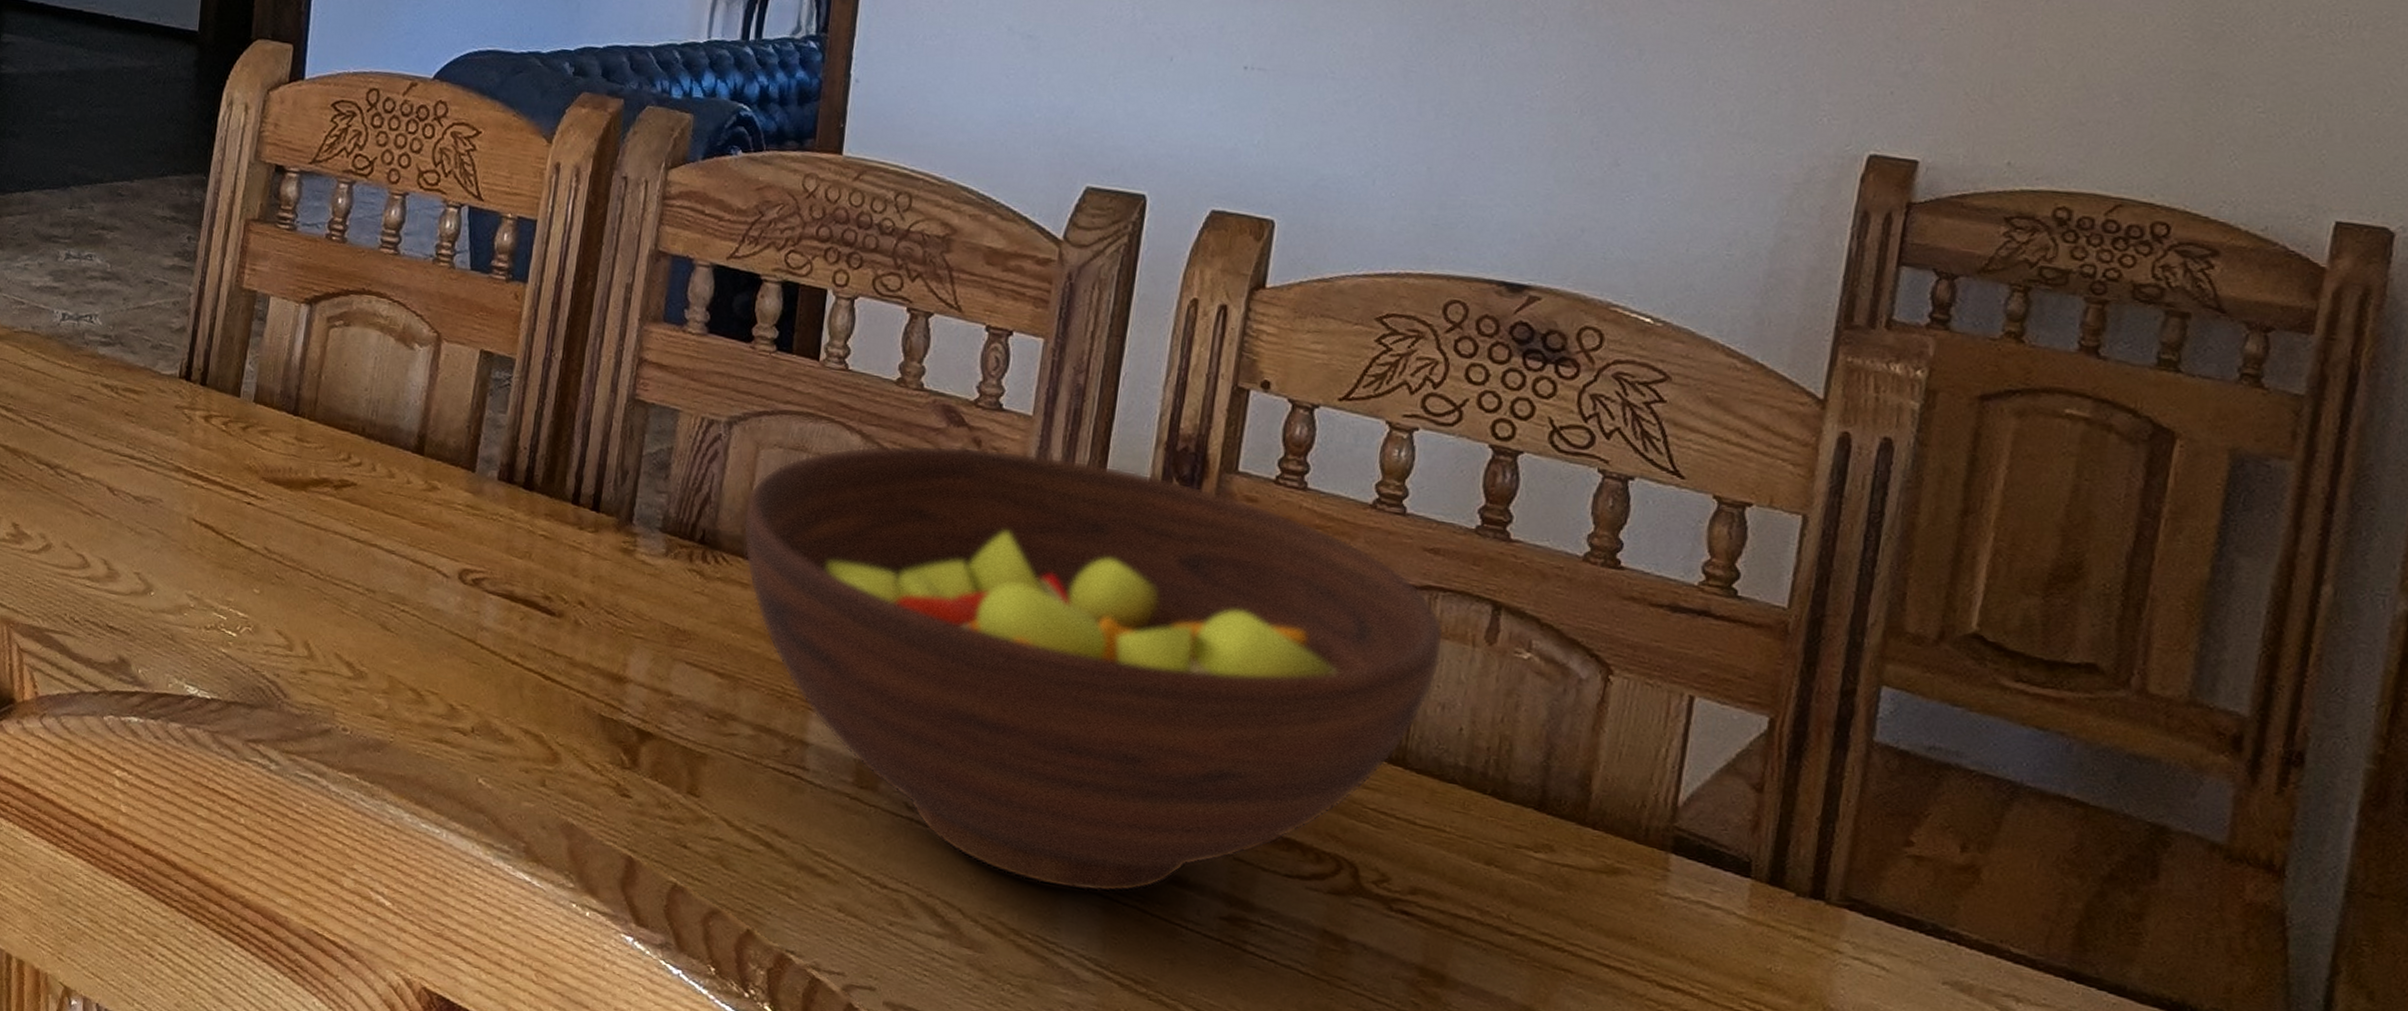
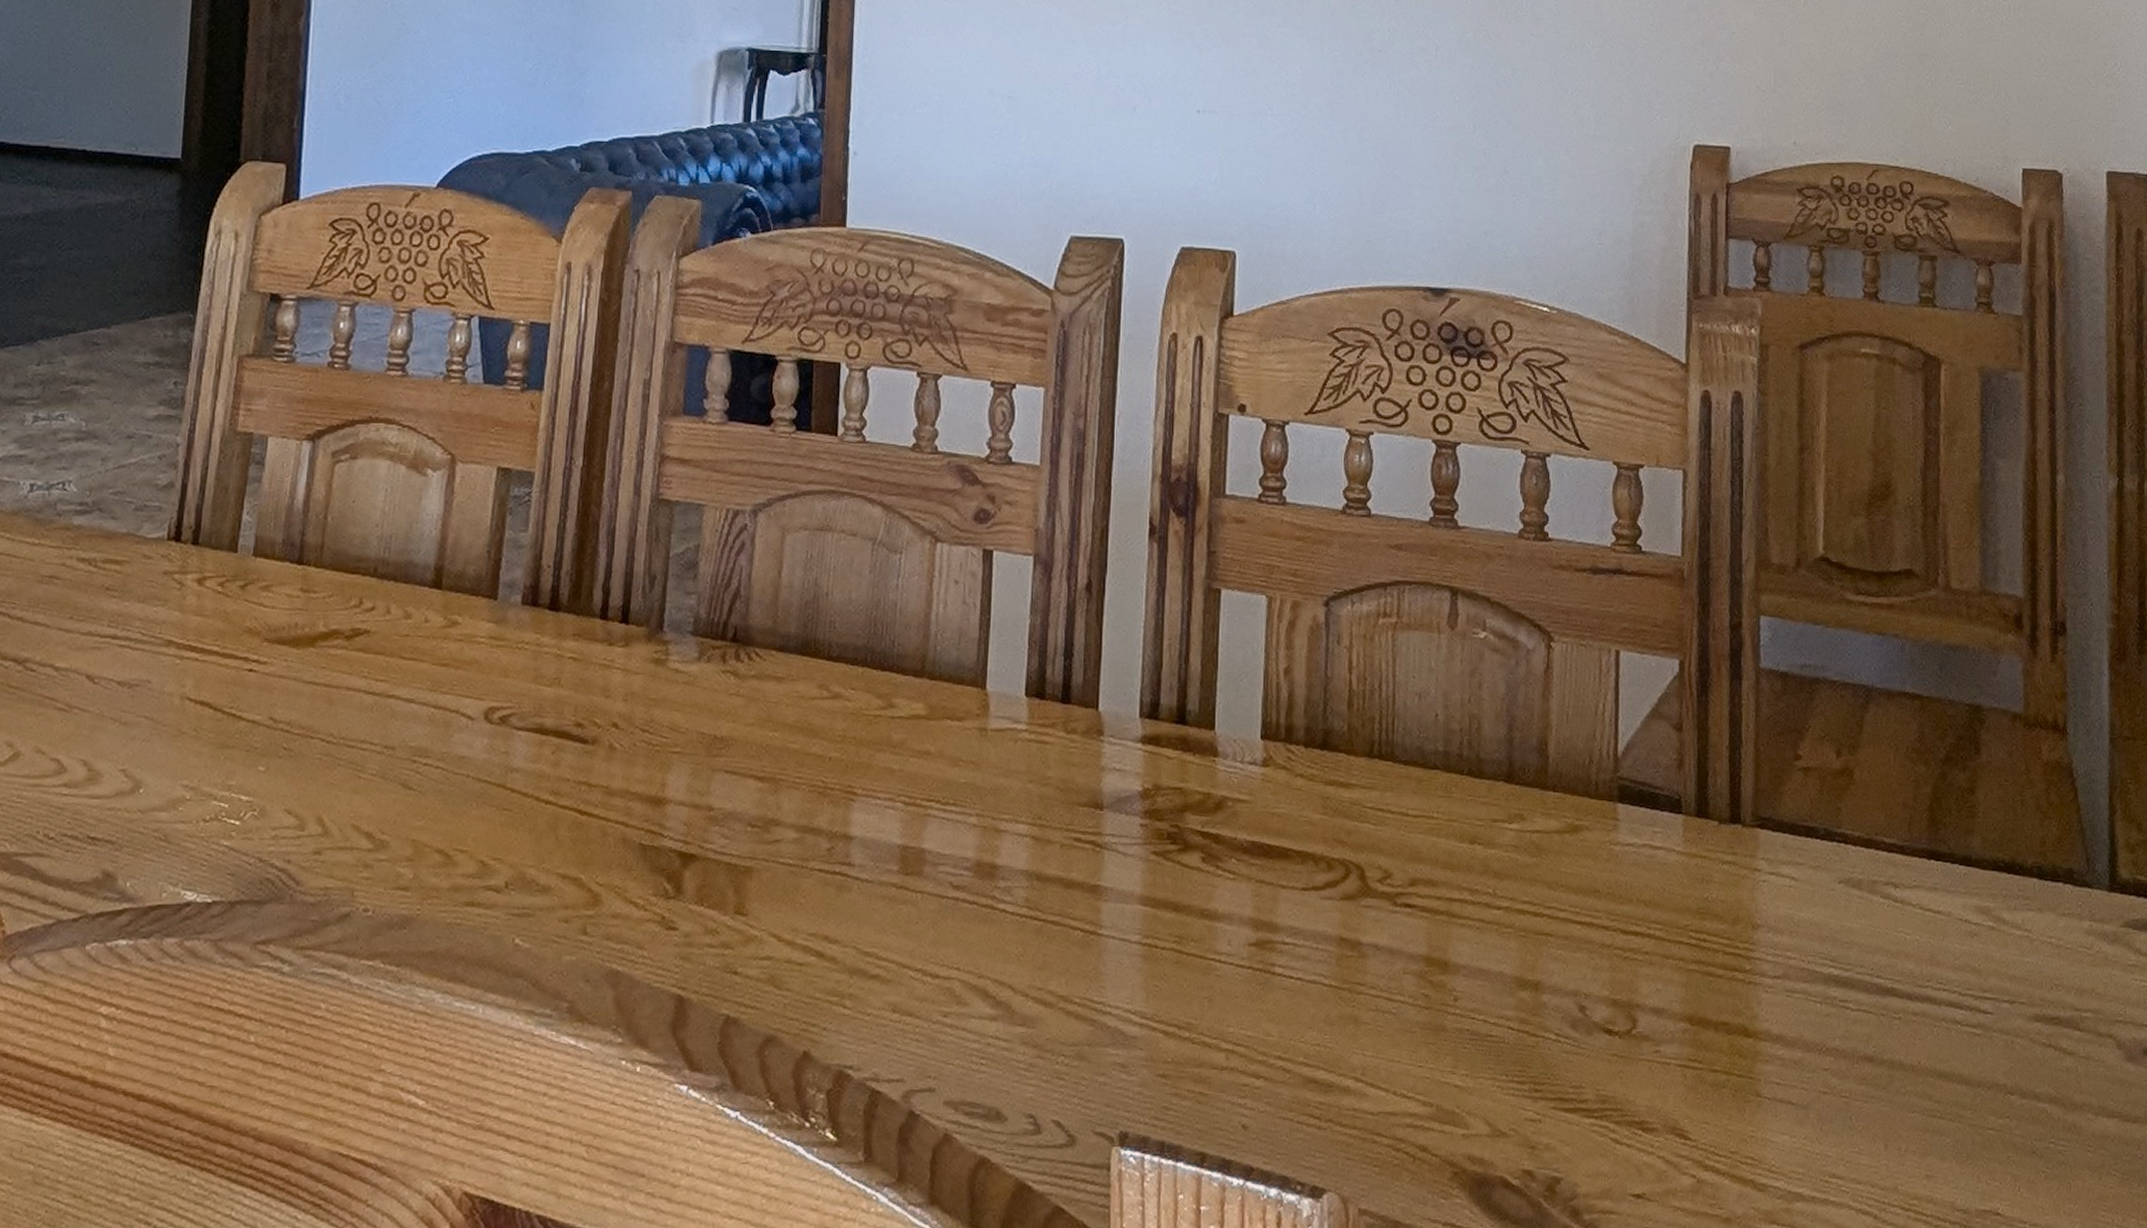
fruit bowl: present [742,444,1445,893] -> none [774,503,1414,943]

